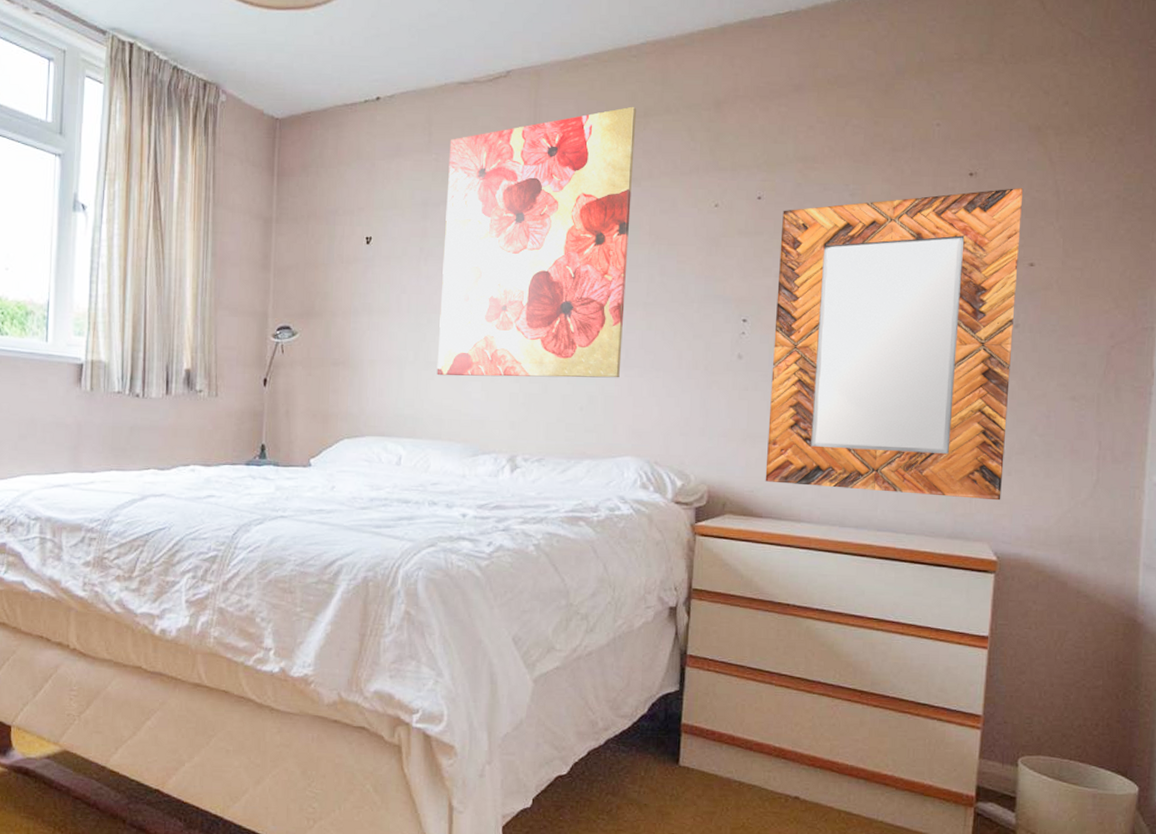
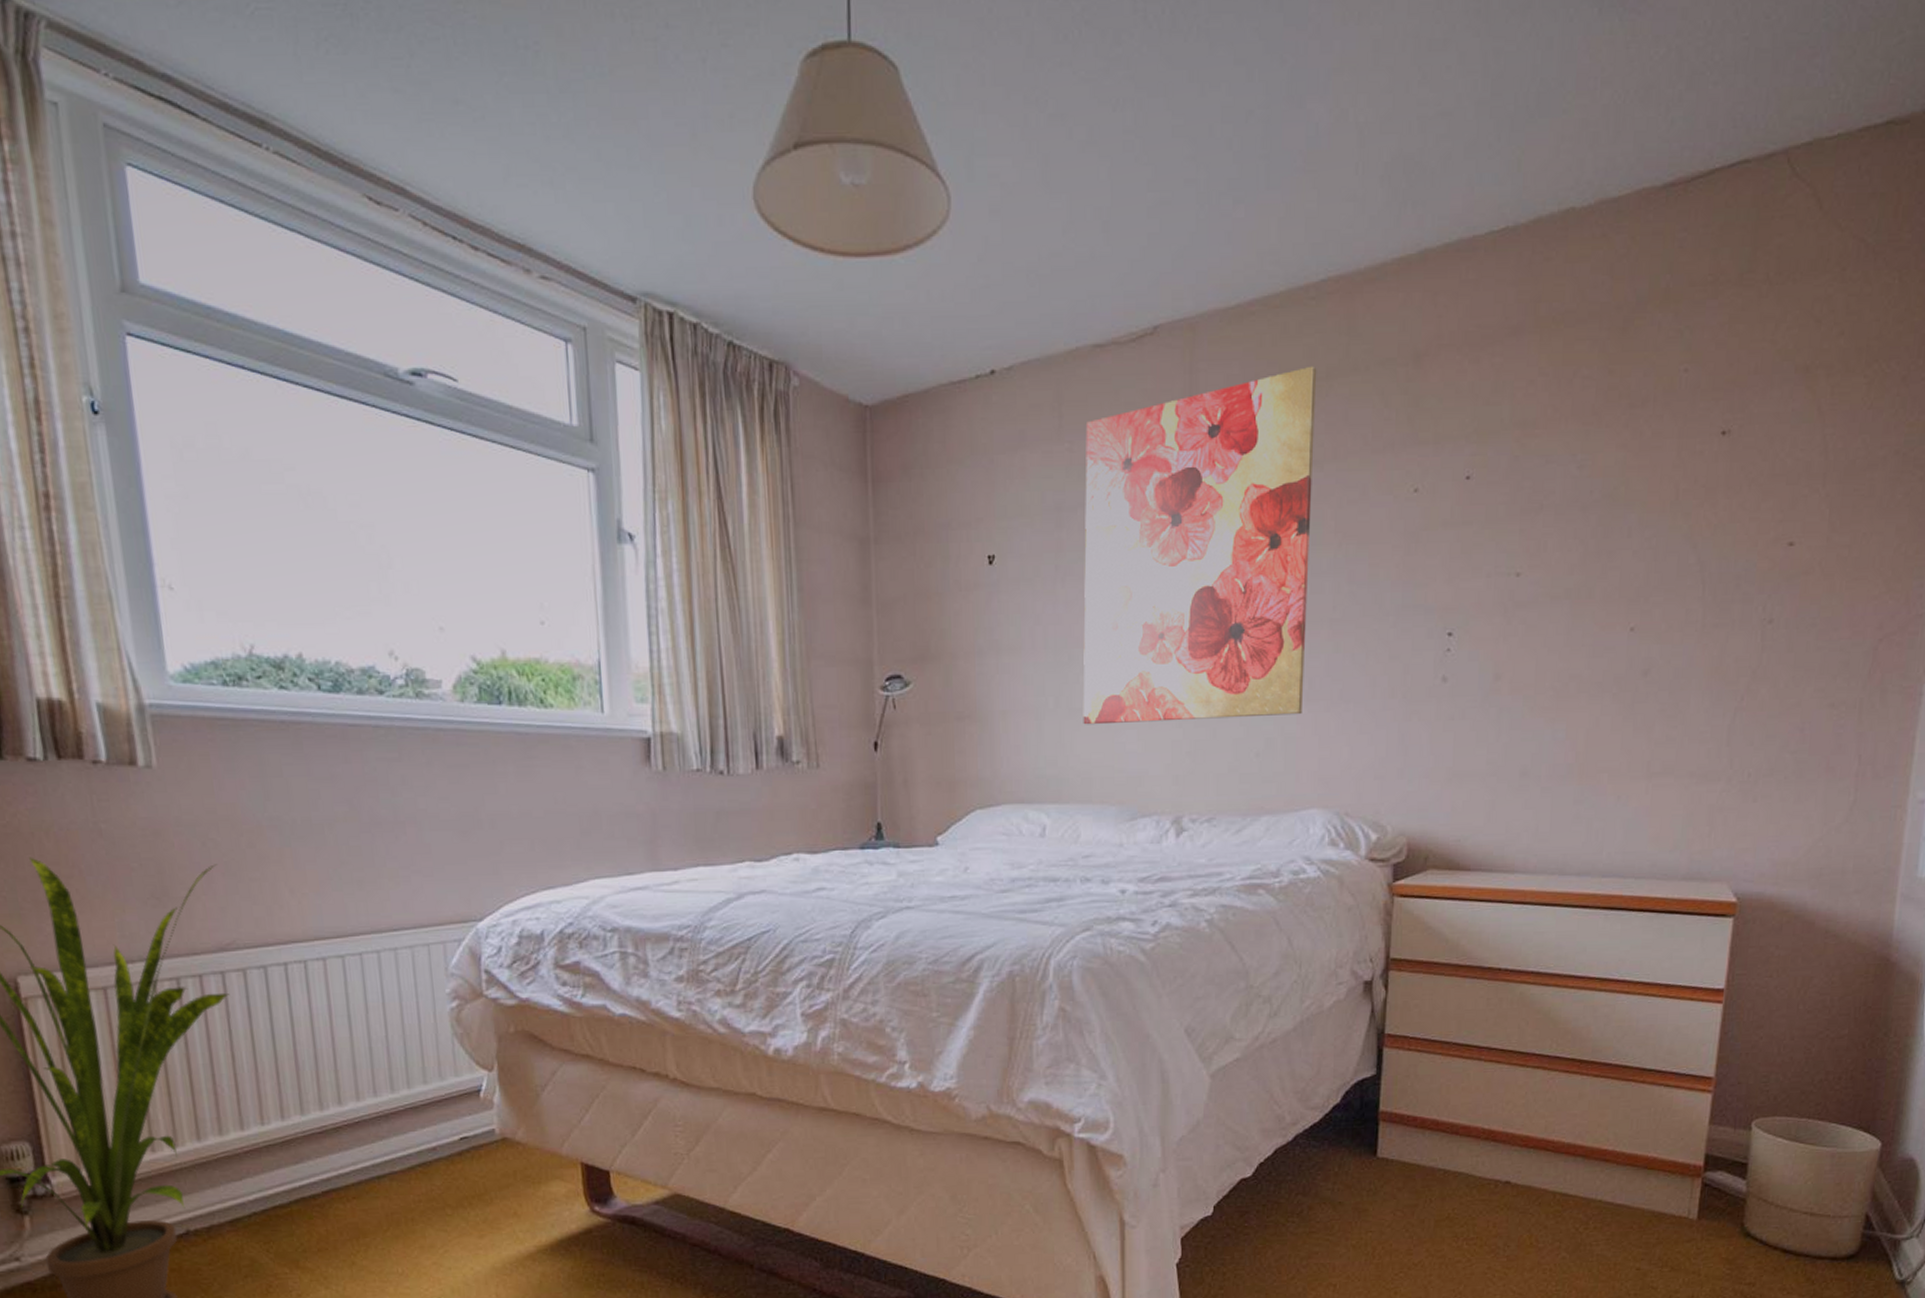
home mirror: present [765,188,1024,501] -> none [1474,447,1786,833]

